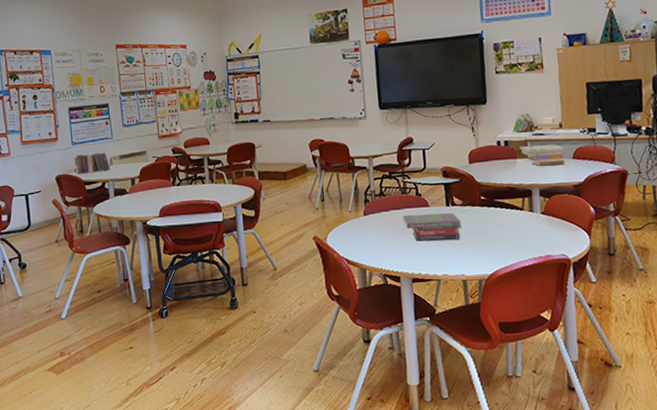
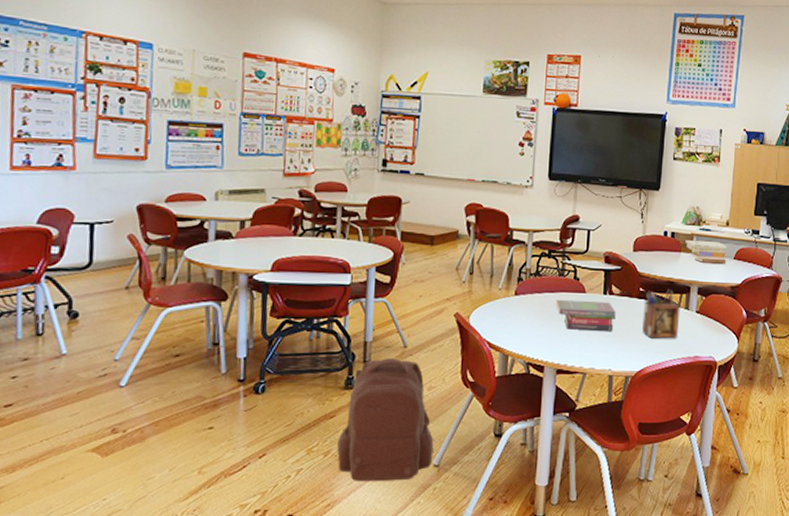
books: present [74,153,110,174] -> none [166,182,214,208]
backpack: none [231,280,312,387] -> present [337,358,434,481]
desk organizer: none [487,194,526,243] -> present [642,289,680,339]

